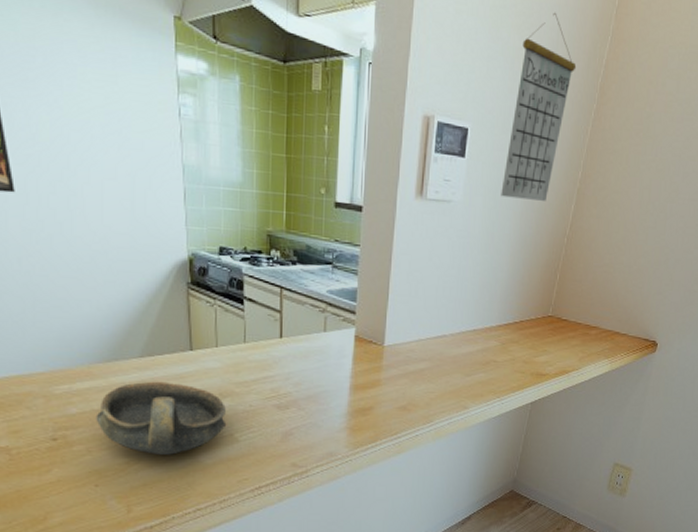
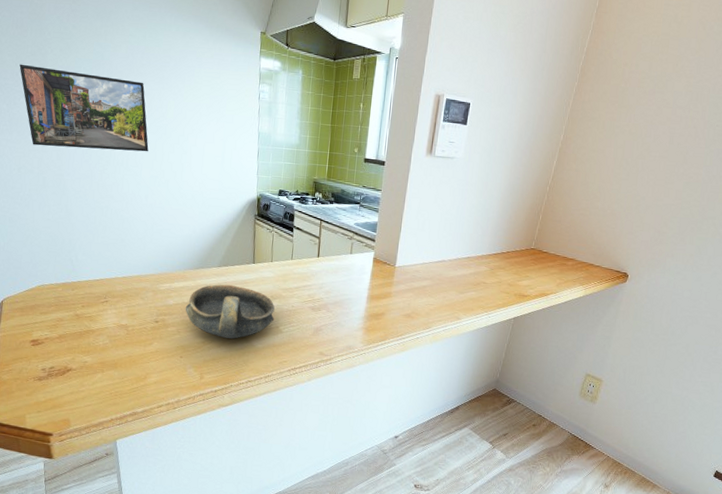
calendar: present [501,12,577,201] -> none [494,14,562,158]

